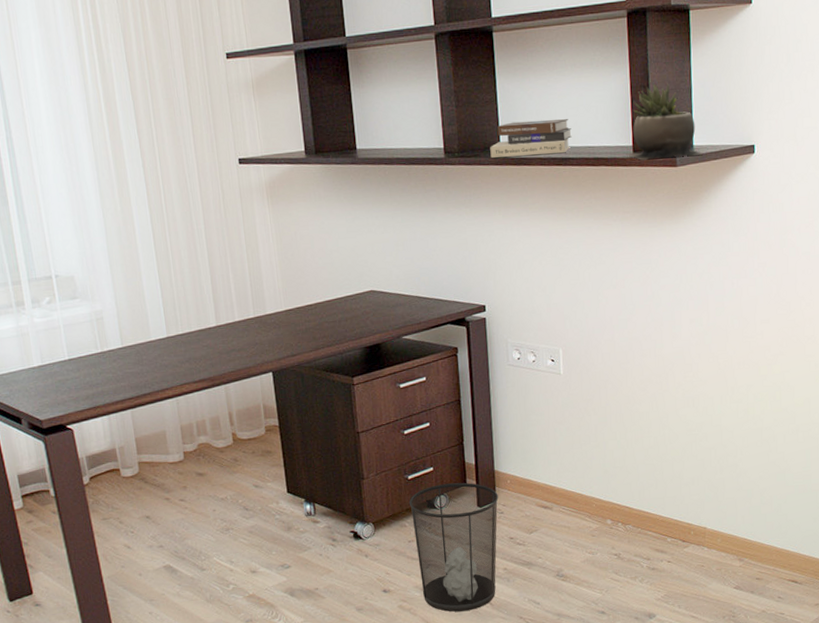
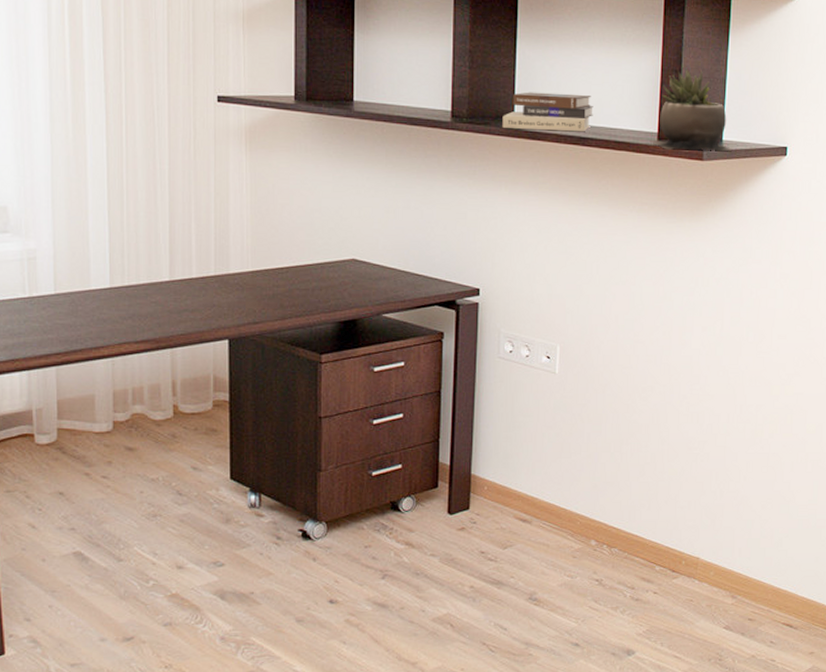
waste bin: present [408,482,499,612] -> none [369,485,472,632]

